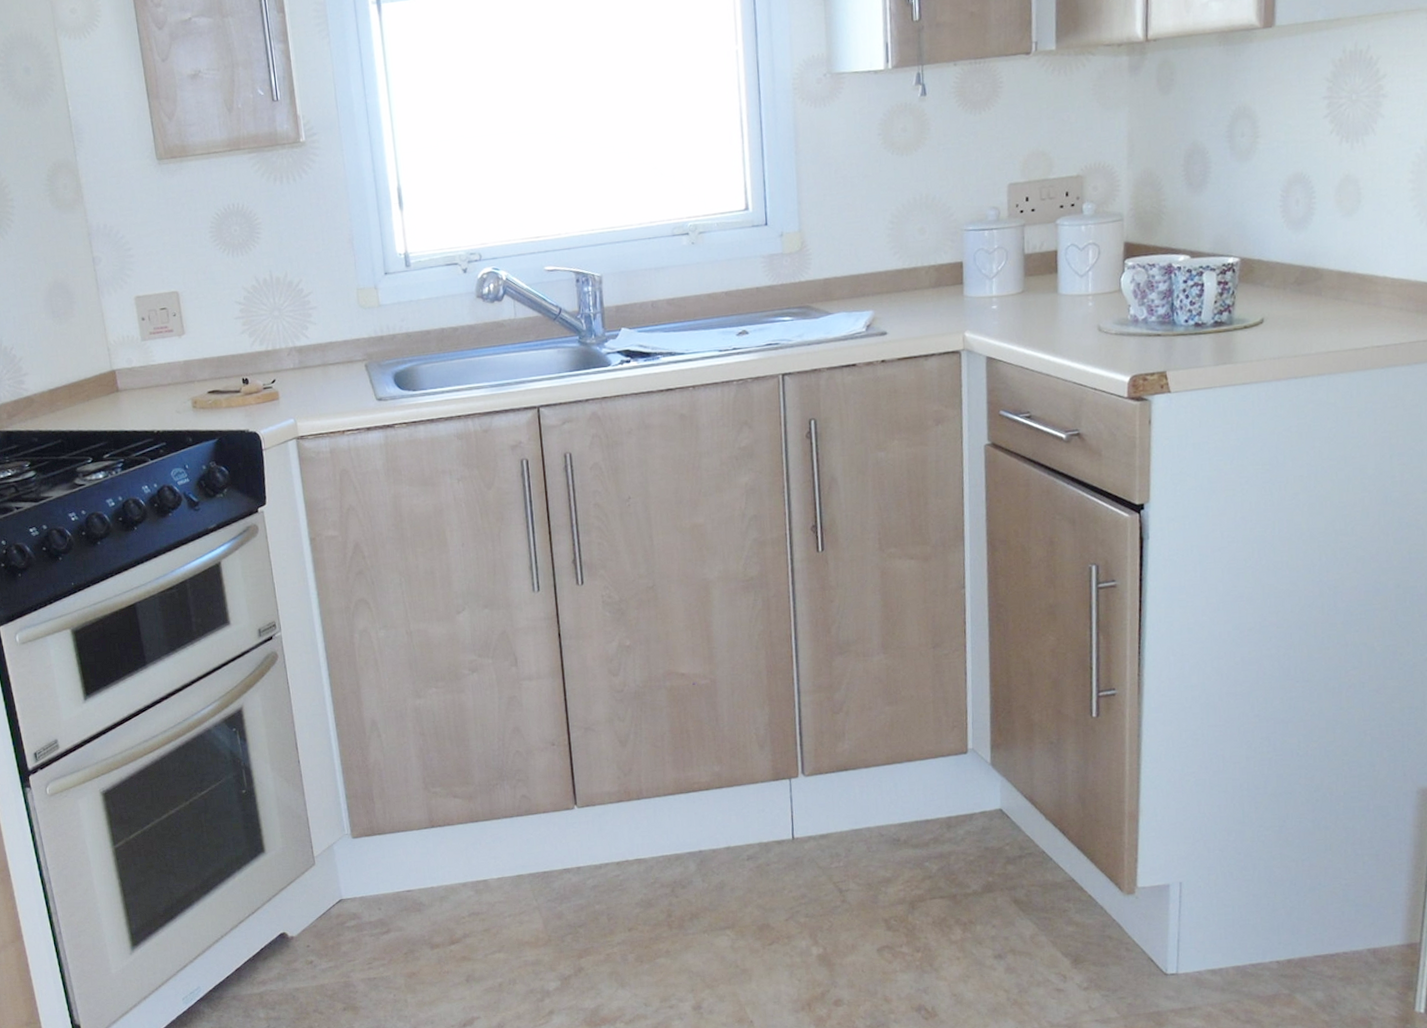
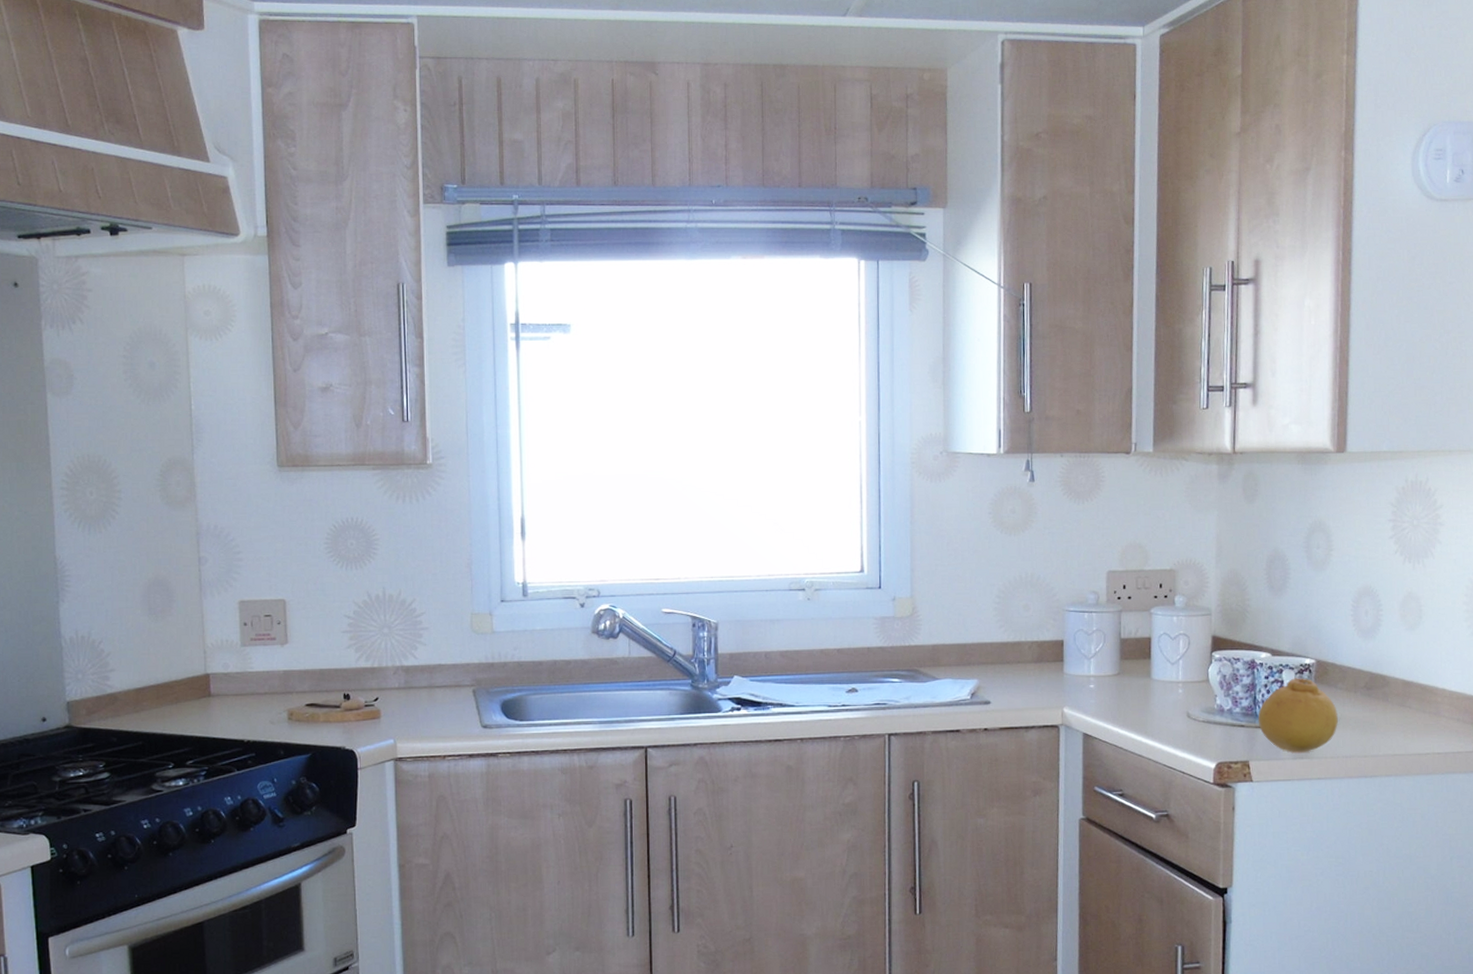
fruit: none [1175,278,1265,359] -> present [1257,678,1338,753]

